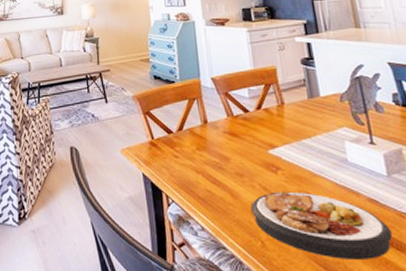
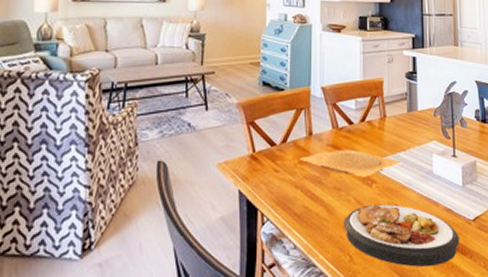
plate: none [197,137,309,164] -> present [299,150,402,177]

